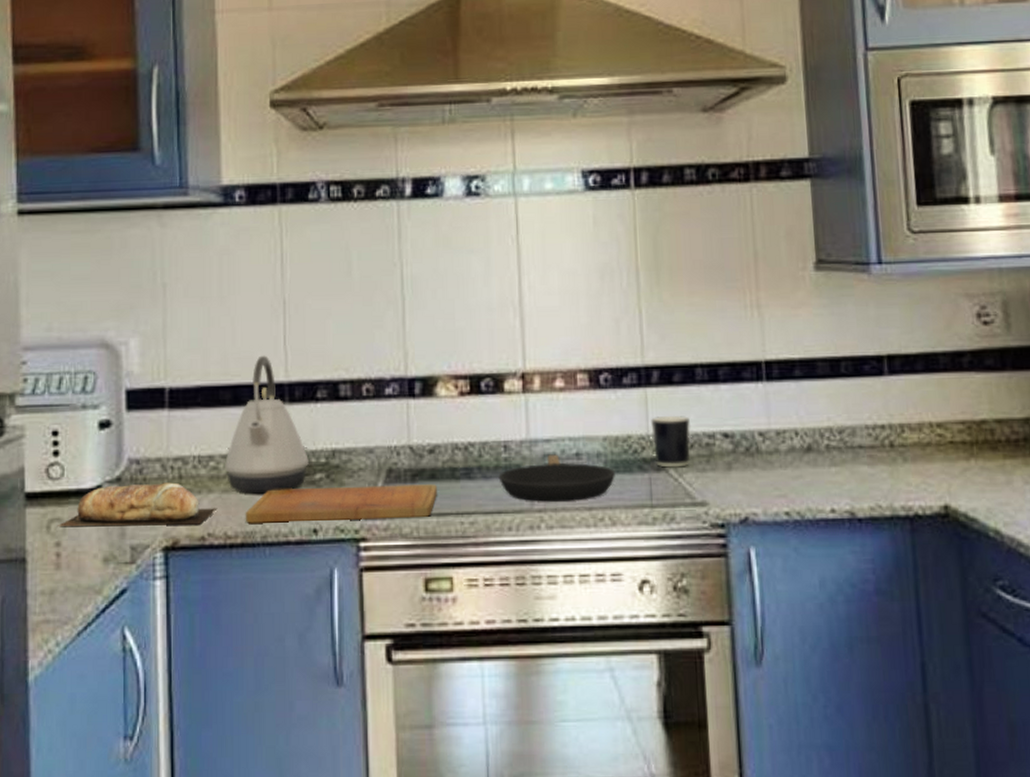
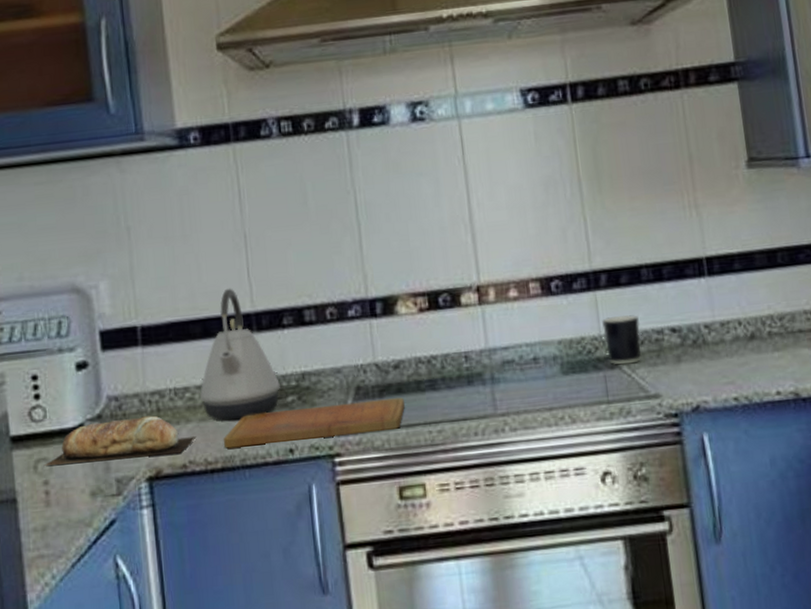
frying pan: present [498,454,615,502] -> none [461,360,572,406]

